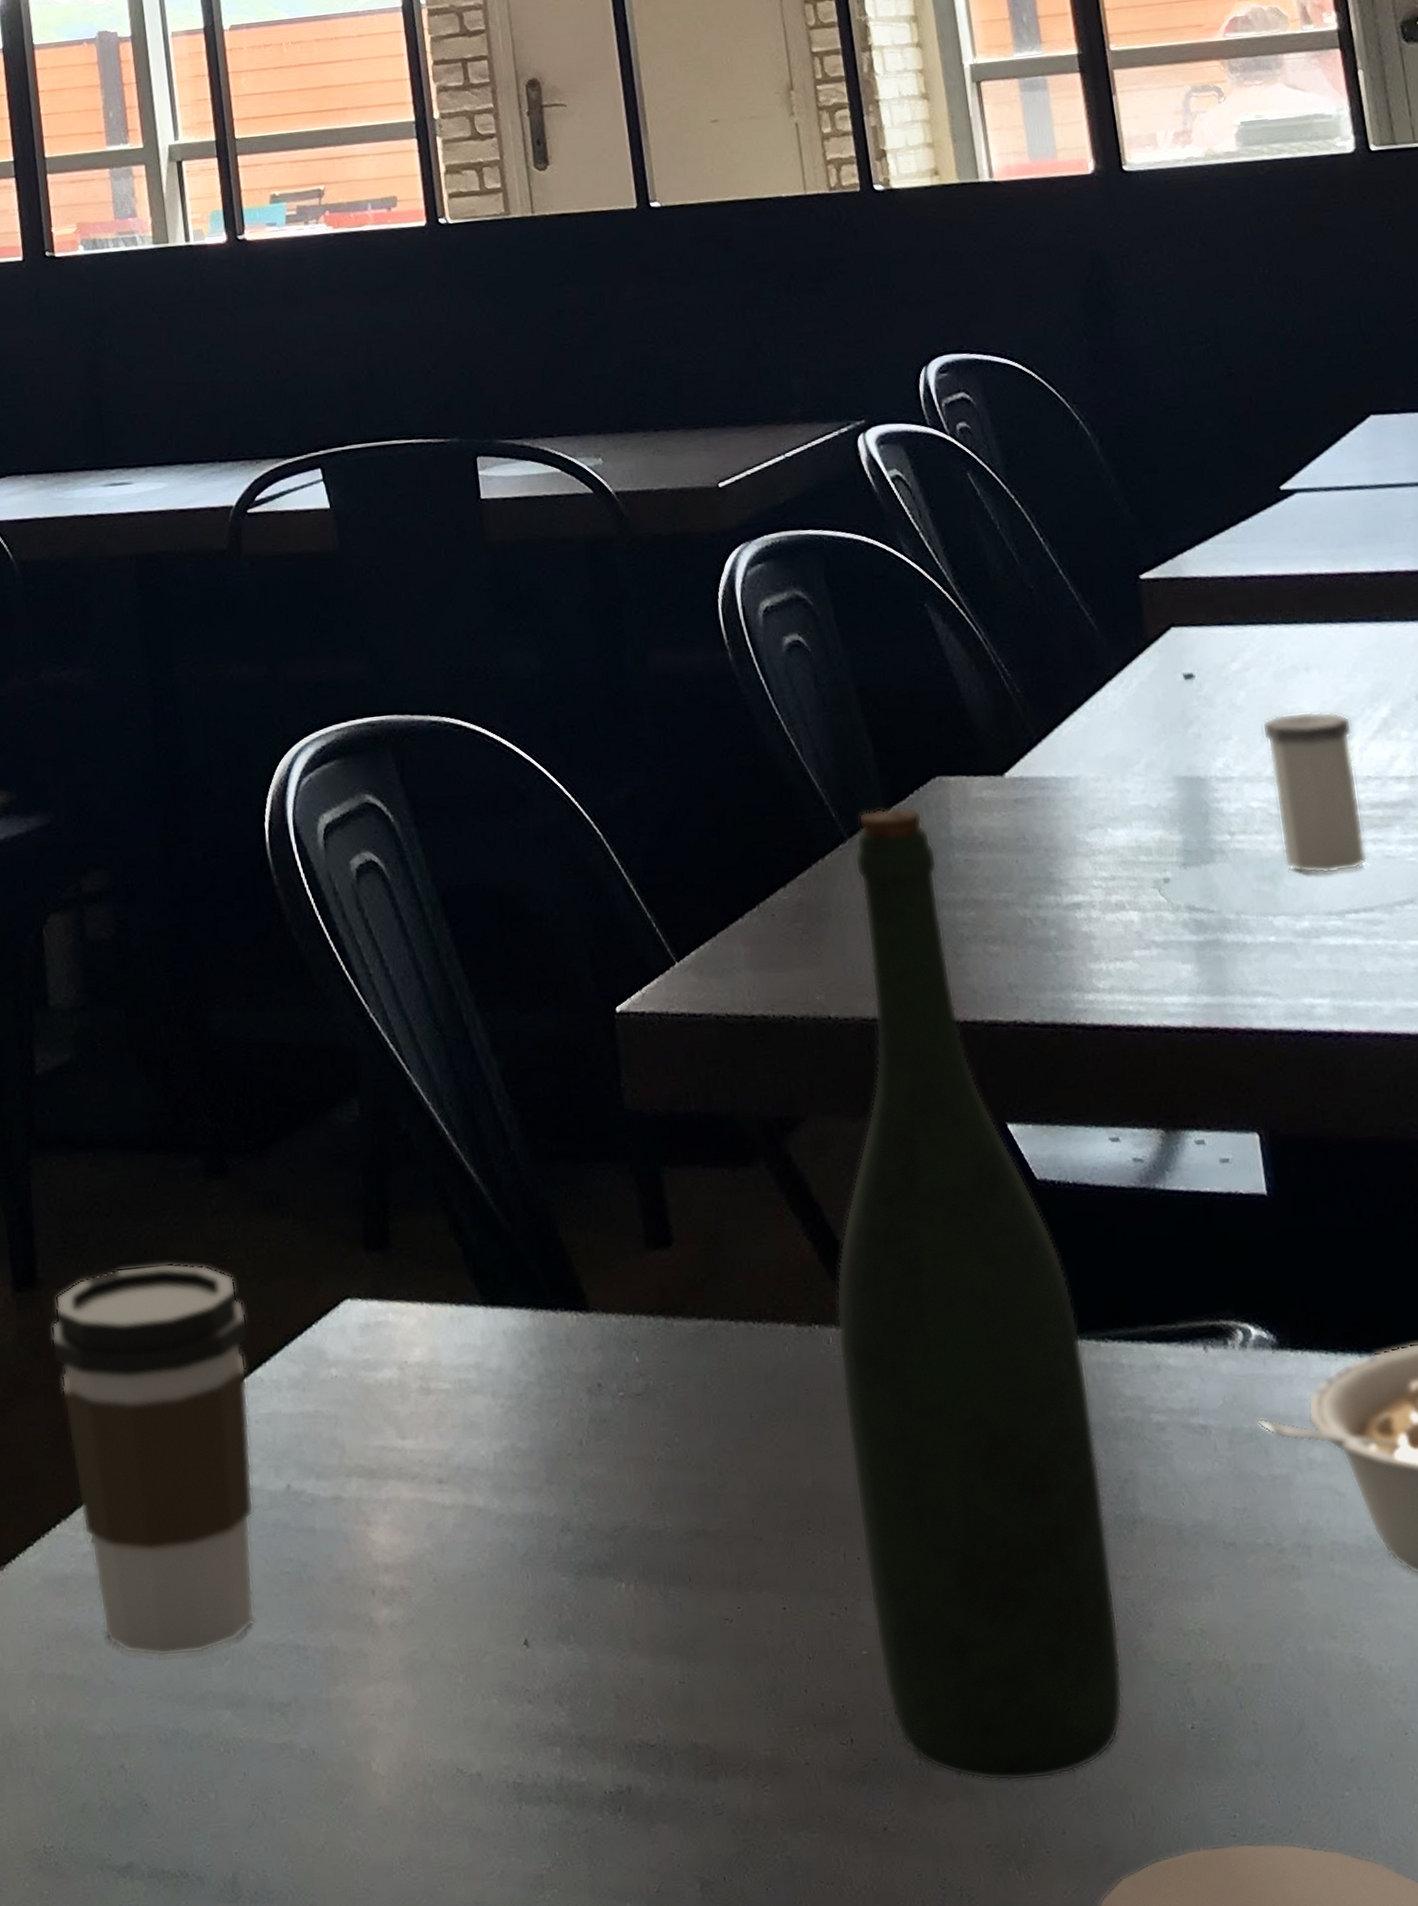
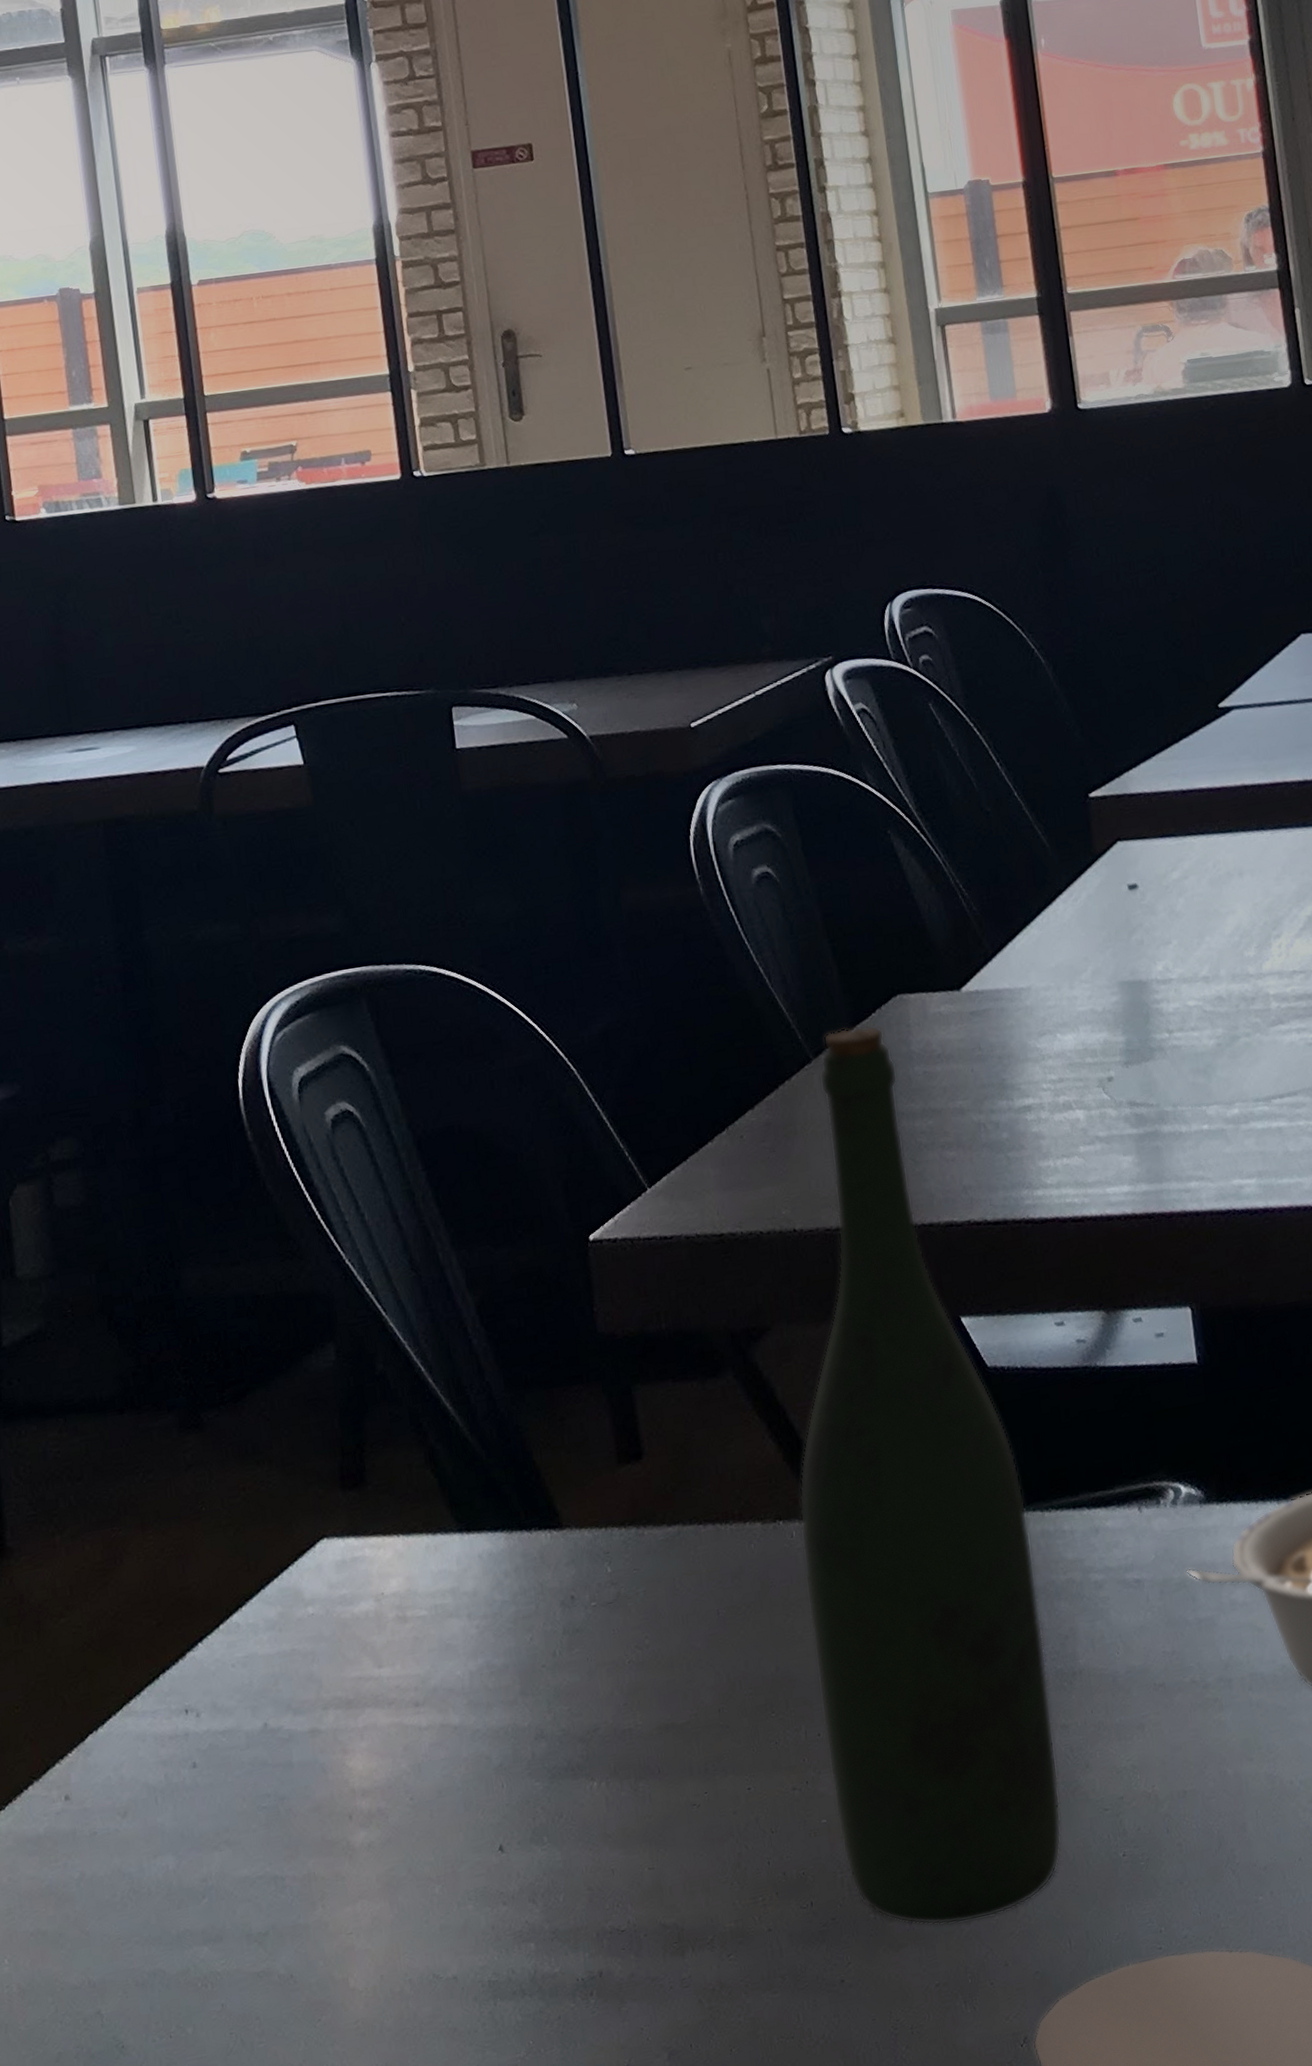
coffee cup: present [51,1263,255,1657] -> none [21,1518,232,1904]
salt shaker: present [1262,711,1368,875] -> none [1199,912,1292,1065]

